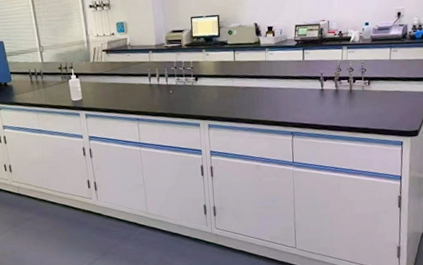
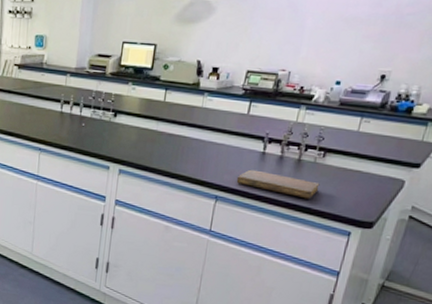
notebook: none [305,104,371,121] -> present [236,169,320,199]

